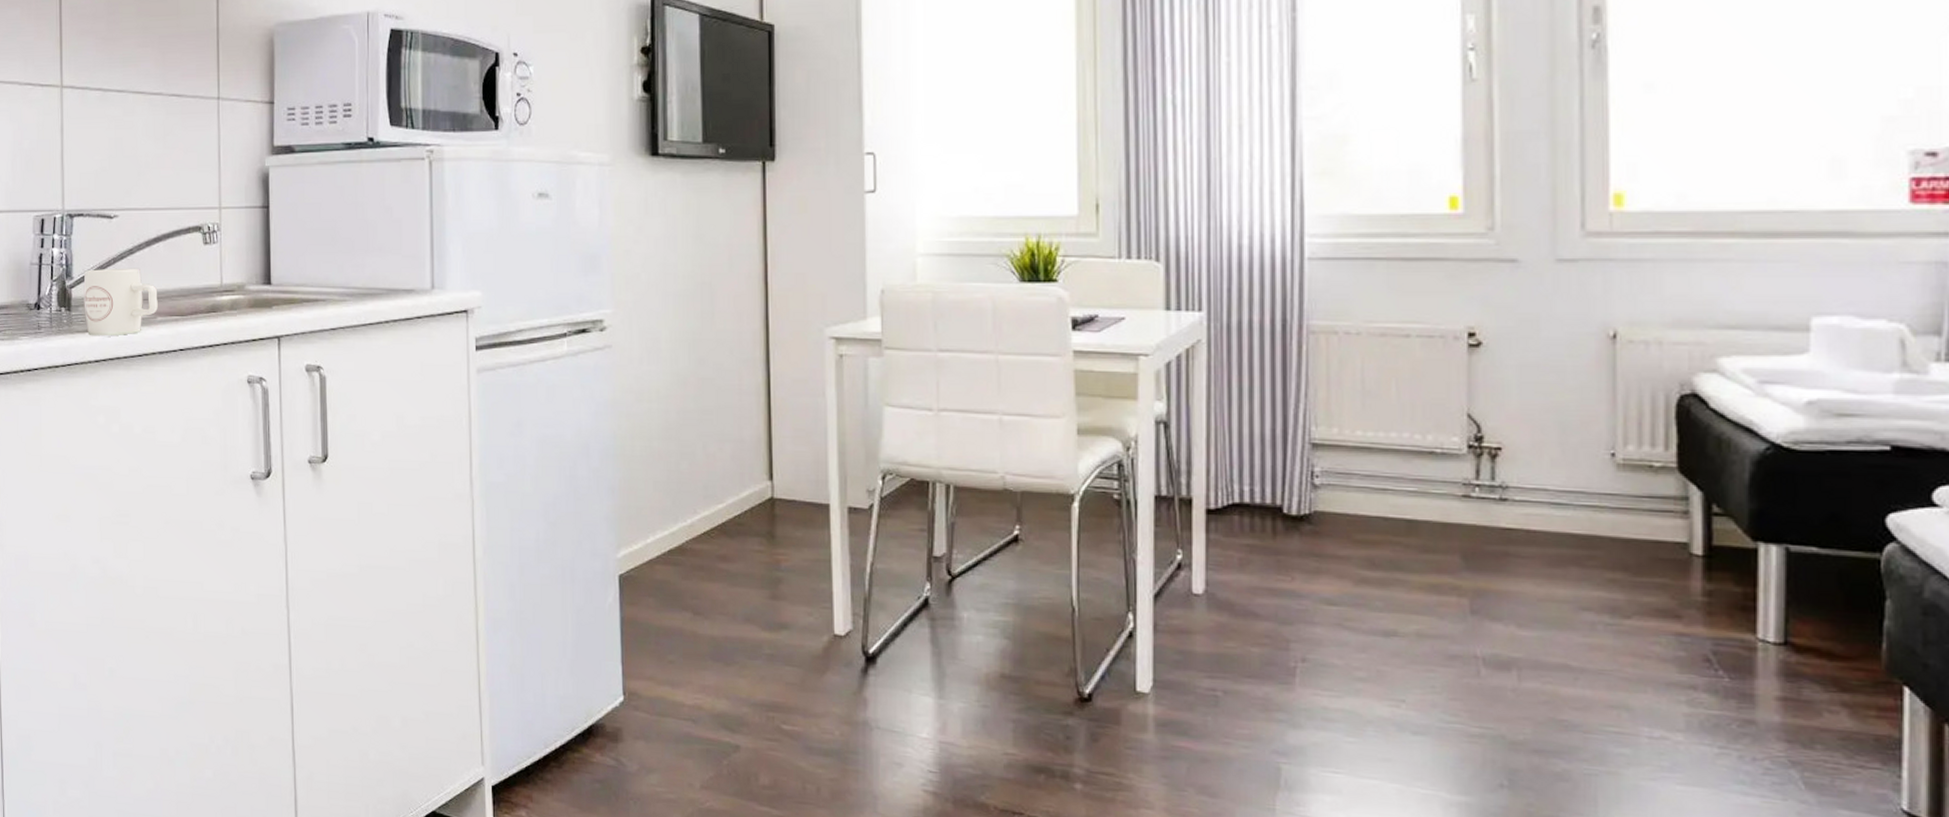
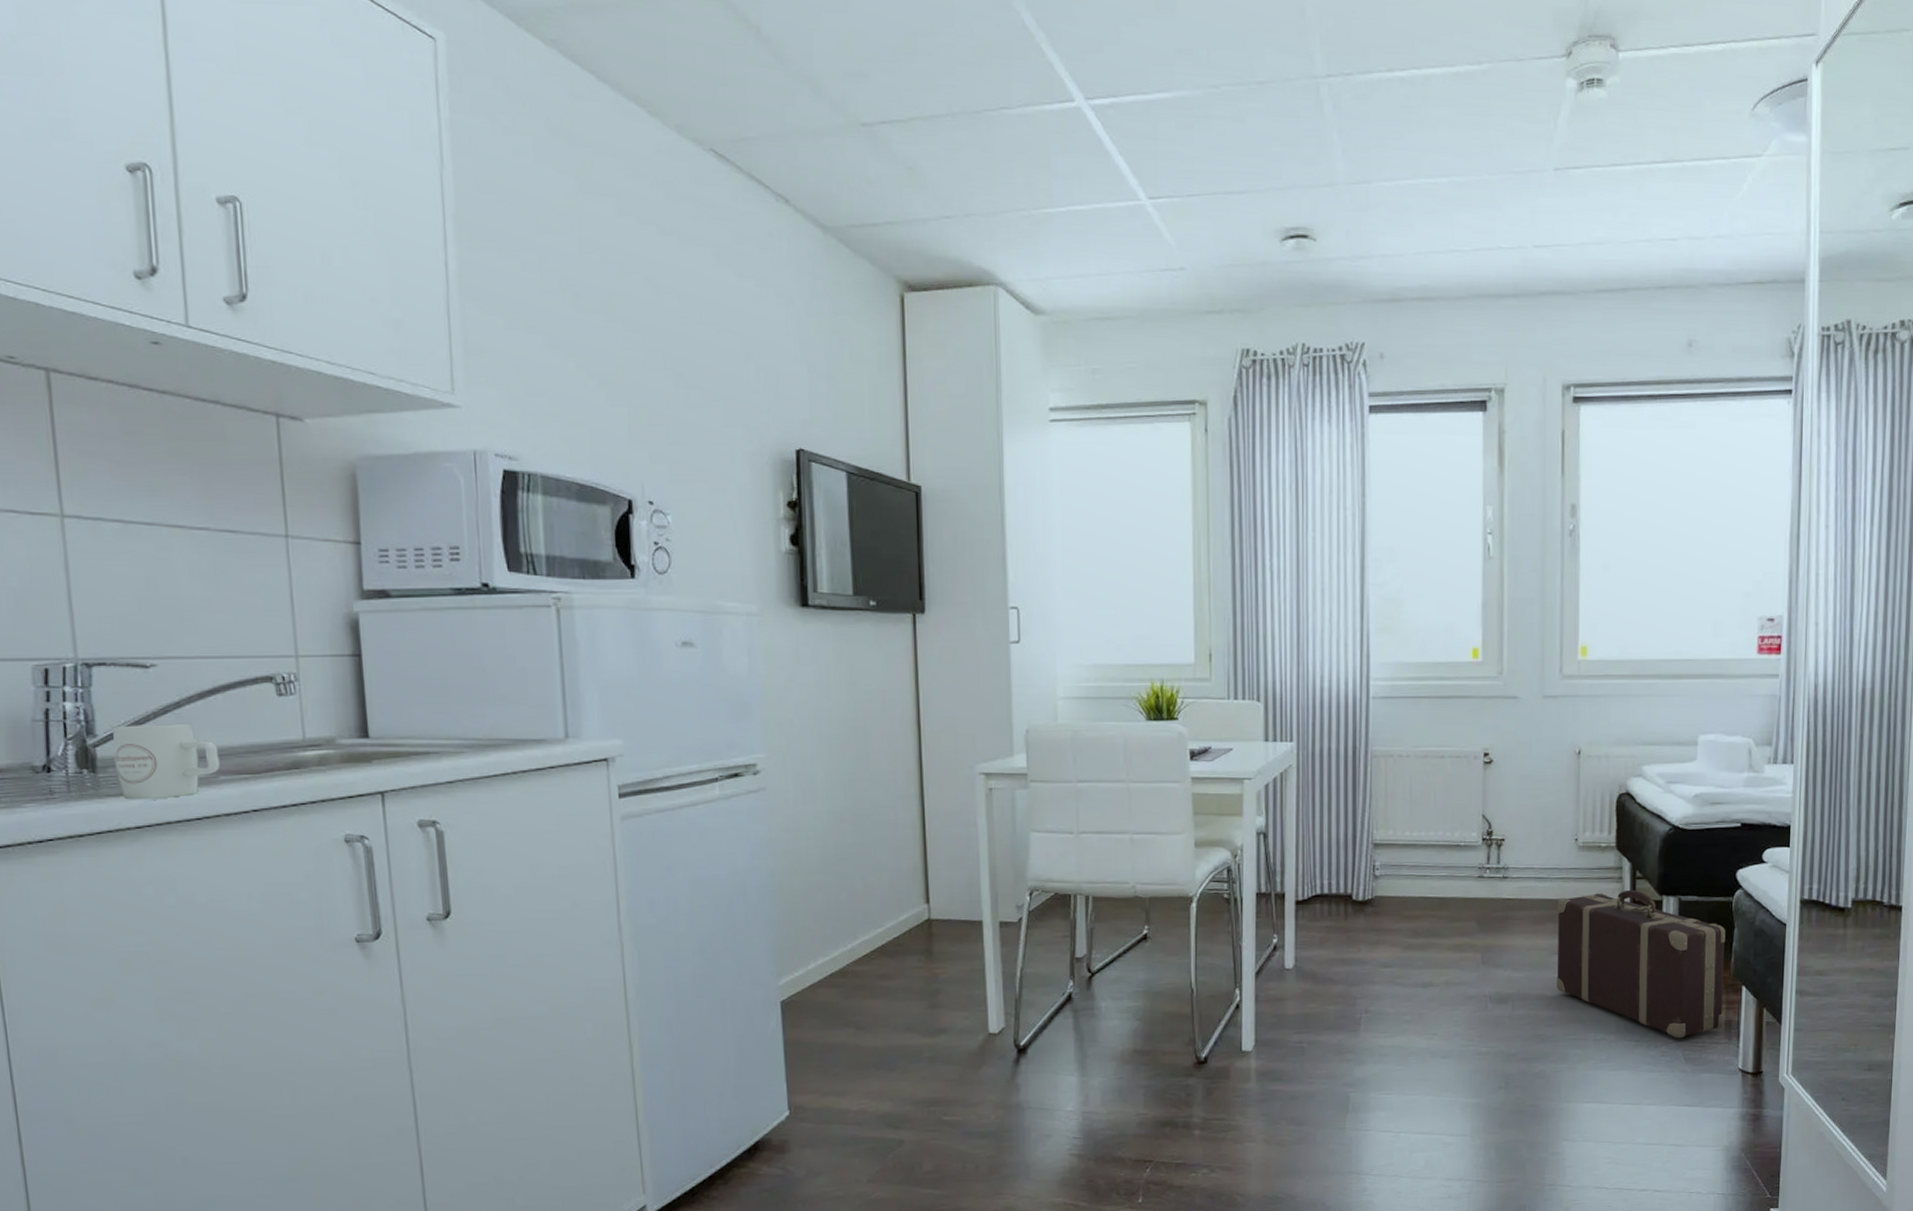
suitcase: none [1585,529,1872,753] -> present [1556,889,1726,1039]

